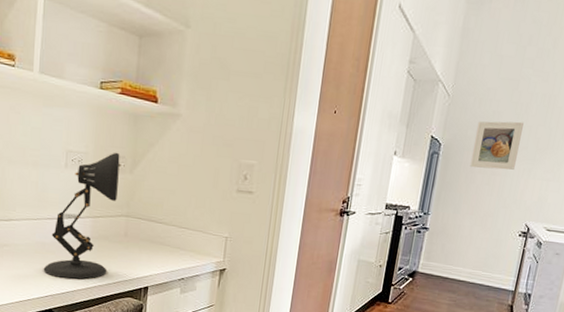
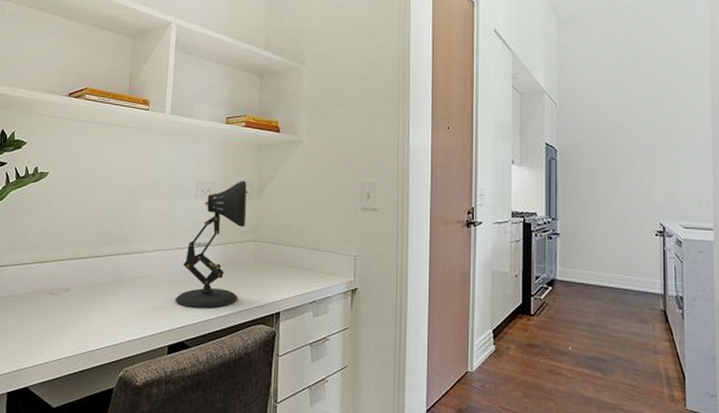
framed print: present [469,121,524,170] -> none [589,123,635,171]

